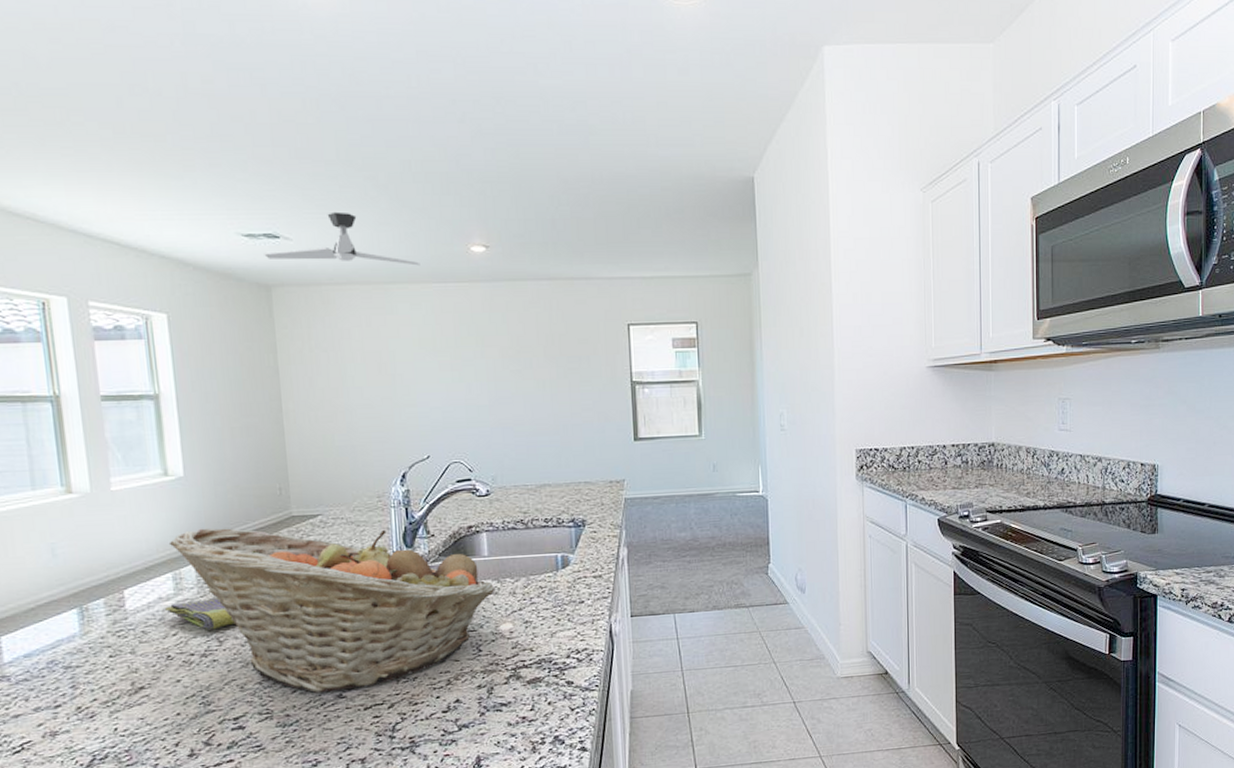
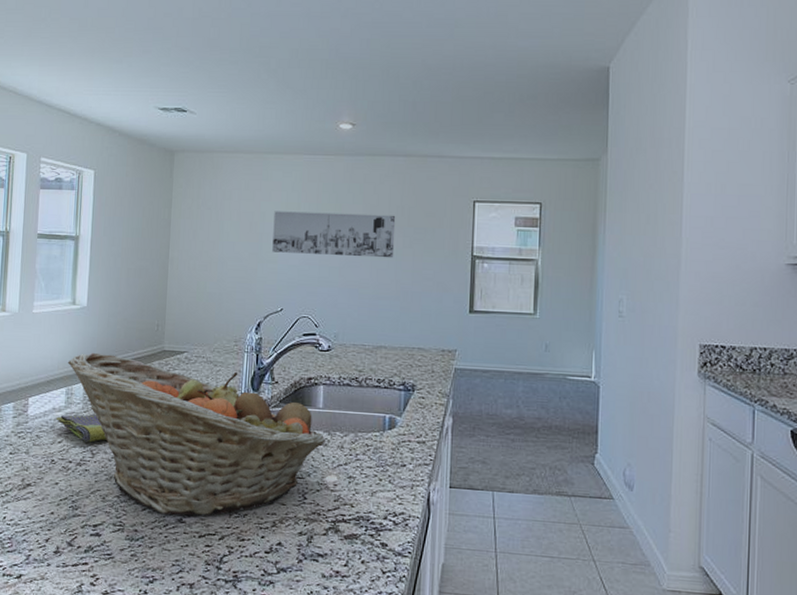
ceiling fan: present [264,211,420,266] -> none [173,91,296,139]
wall art: none [405,344,549,395] -> present [272,211,396,258]

